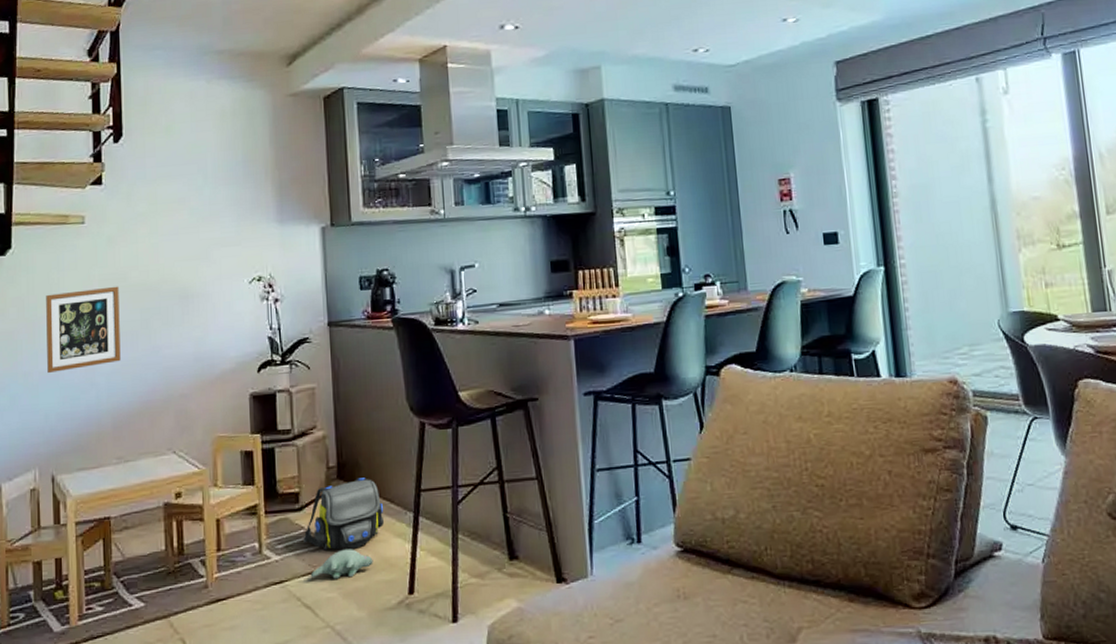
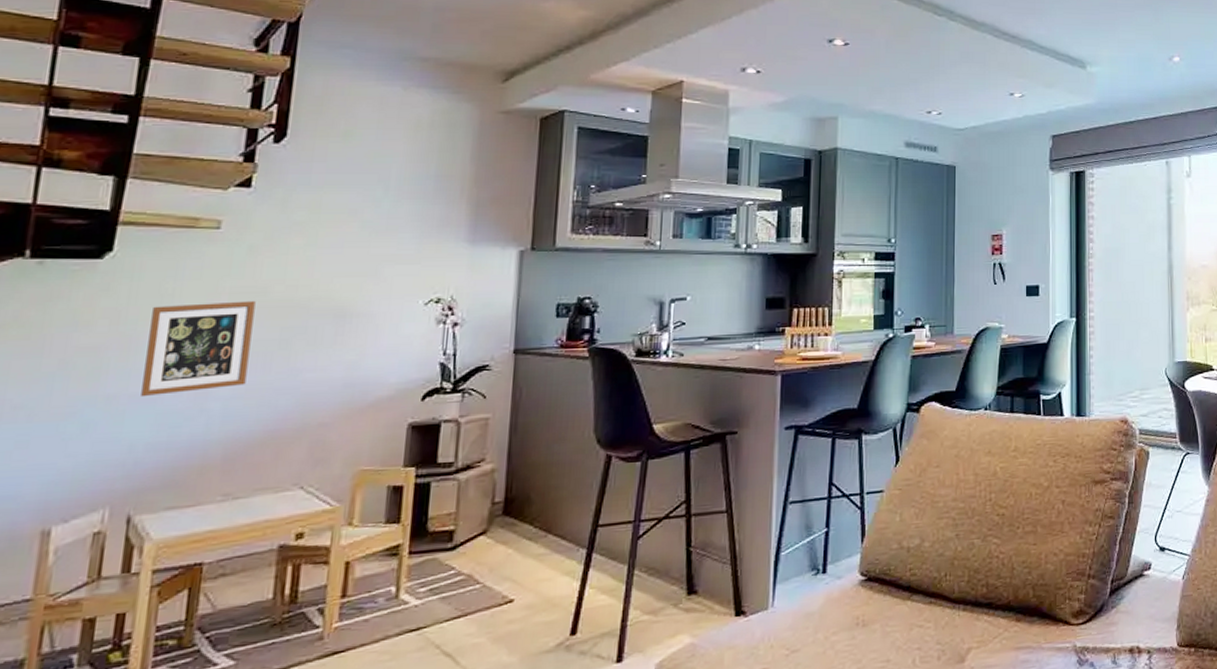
shoulder bag: present [303,478,384,551] -> none [452,513,552,592]
plush toy: present [310,549,373,579] -> none [455,589,534,623]

